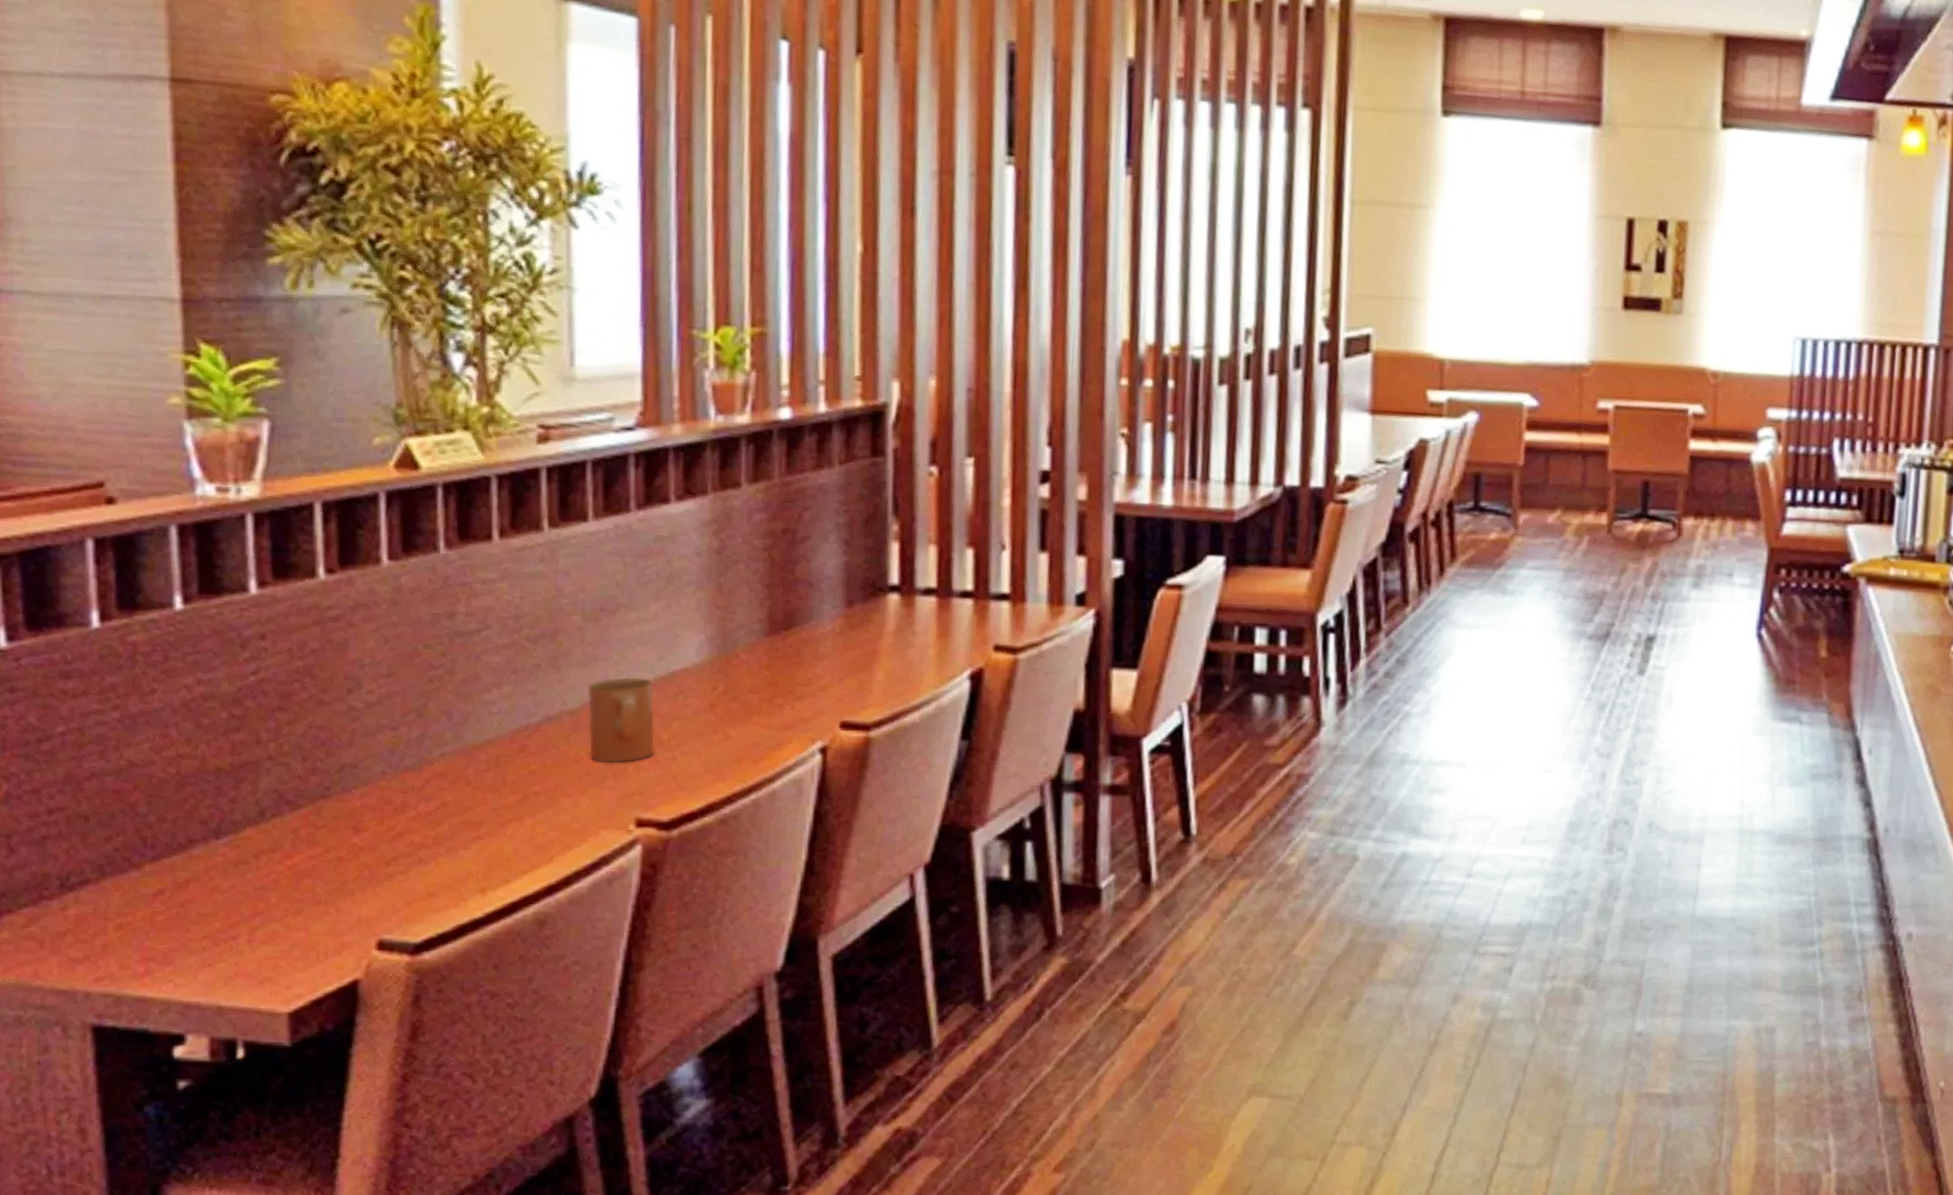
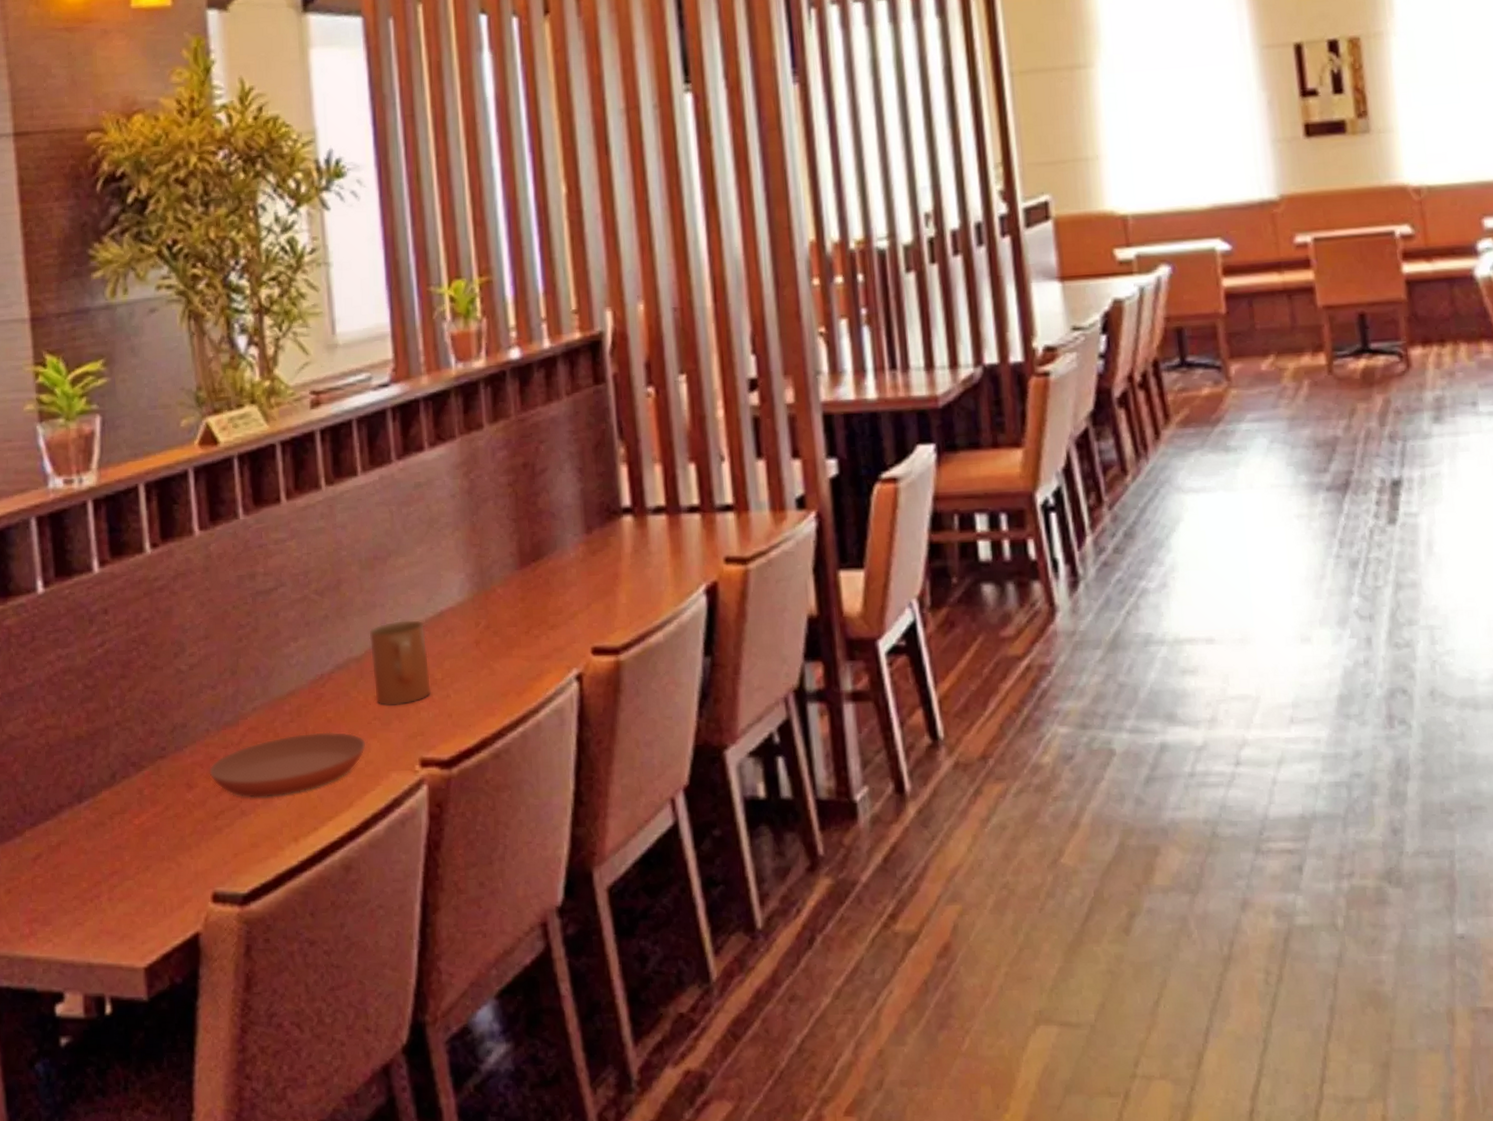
saucer: none [382,784,574,847] -> present [209,732,366,798]

